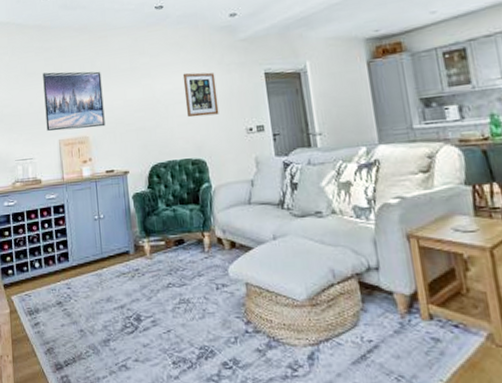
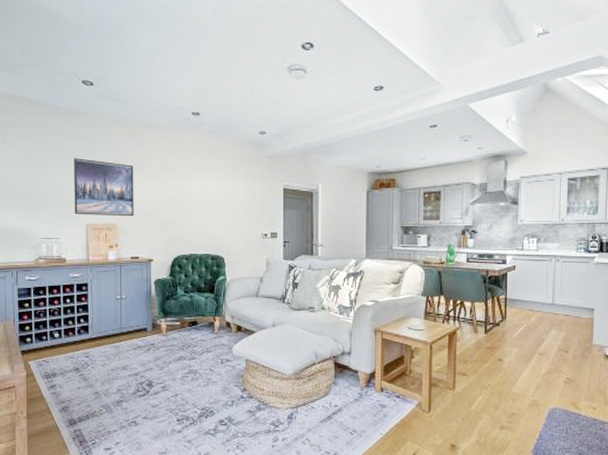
wall art: present [182,72,219,118] -> none [211,178,240,219]

